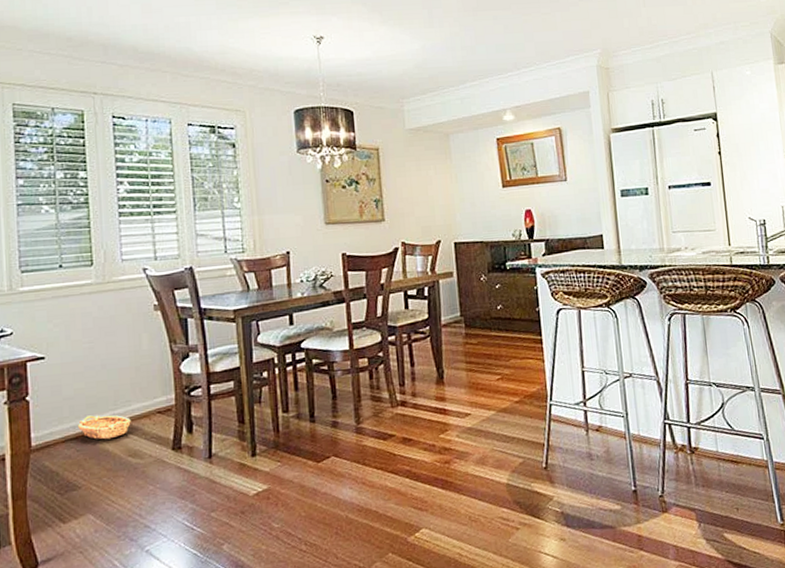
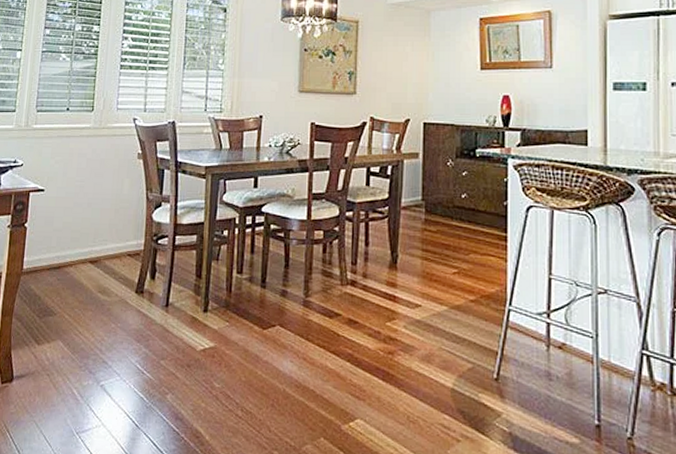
basket: present [78,415,131,440] -> none [62,248,105,273]

